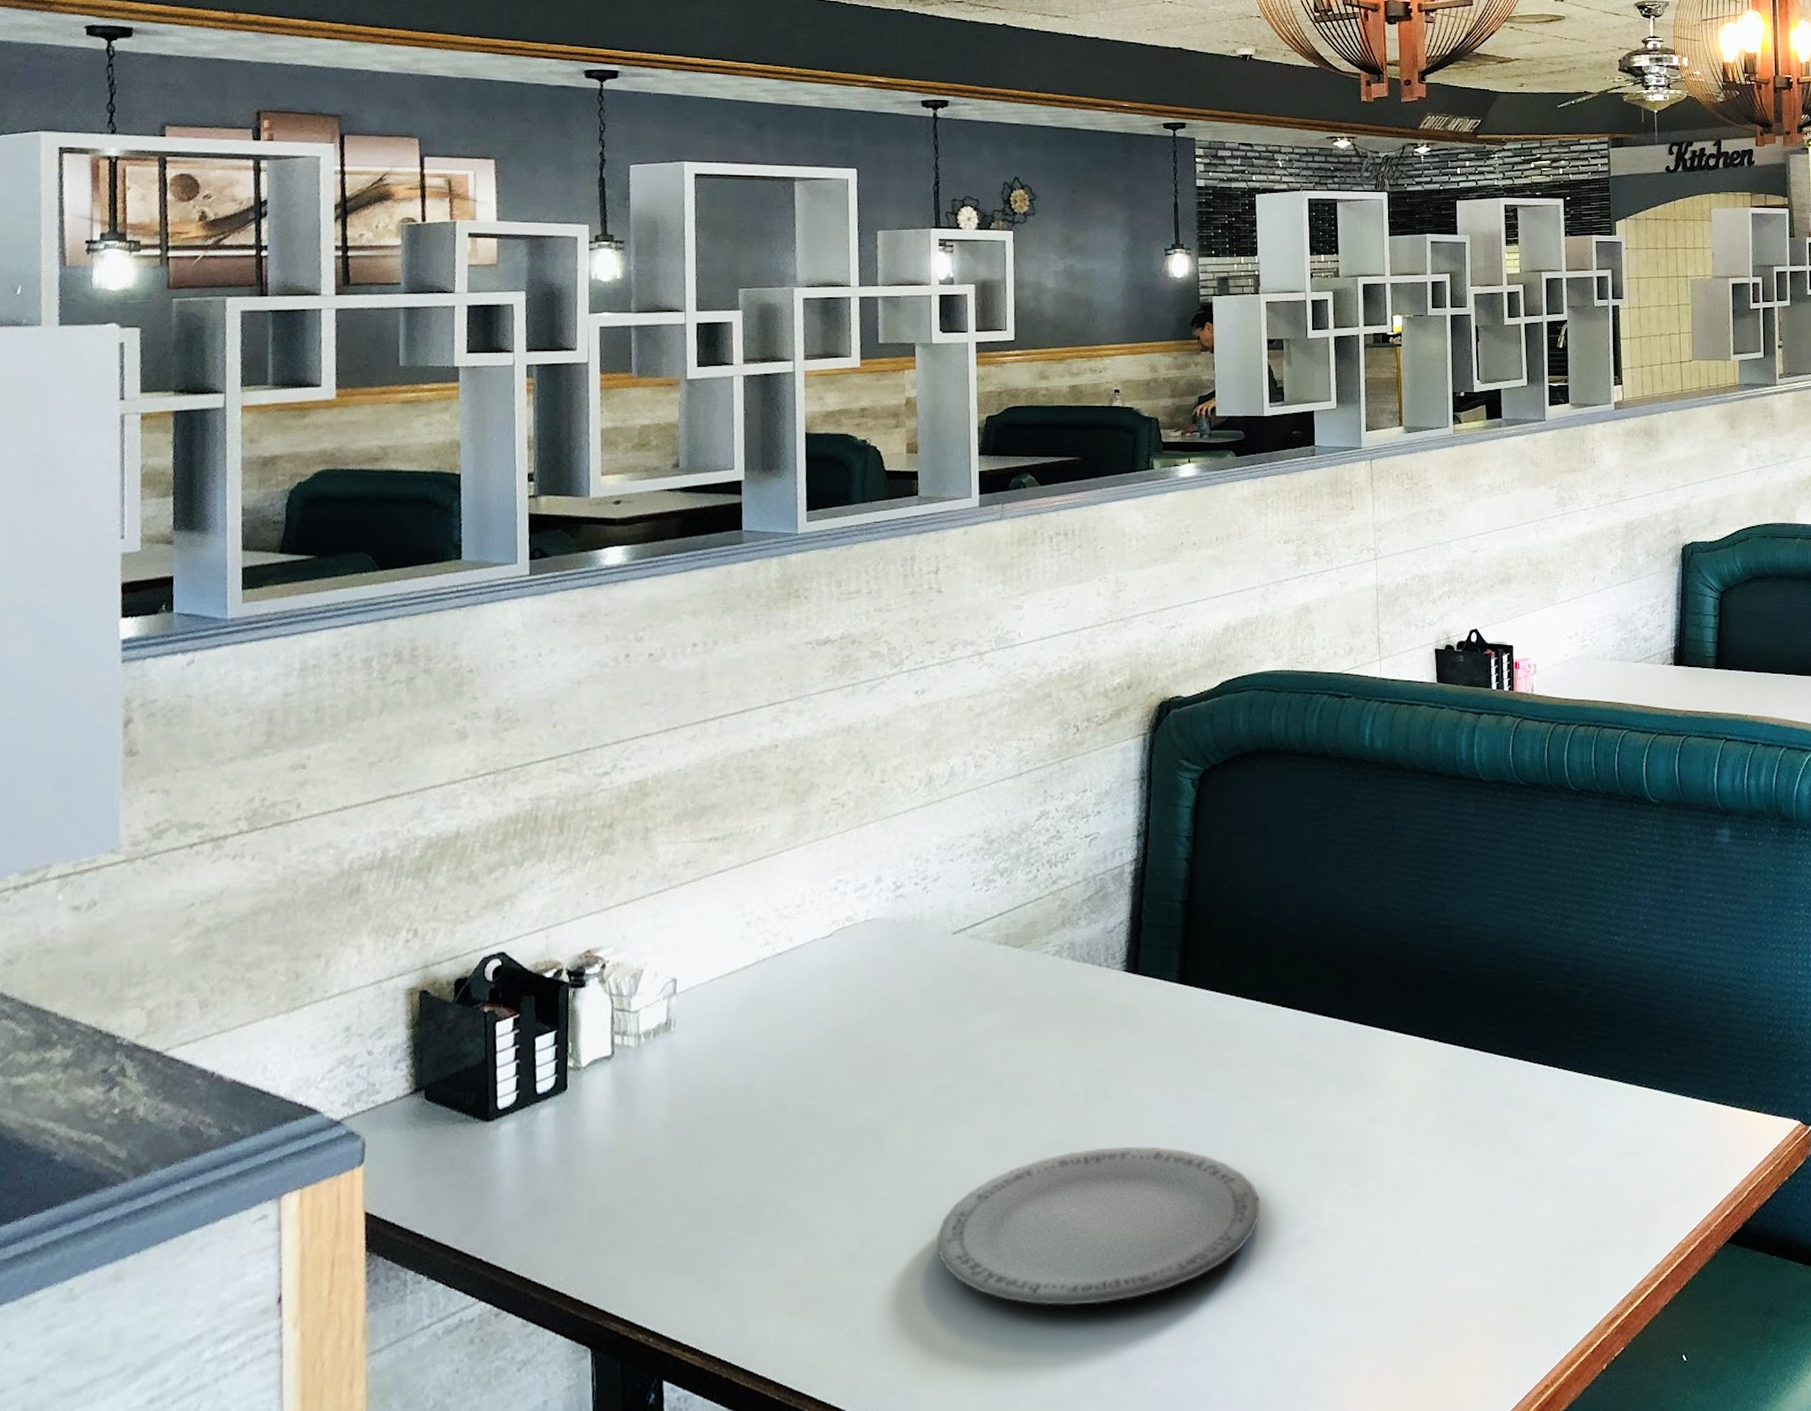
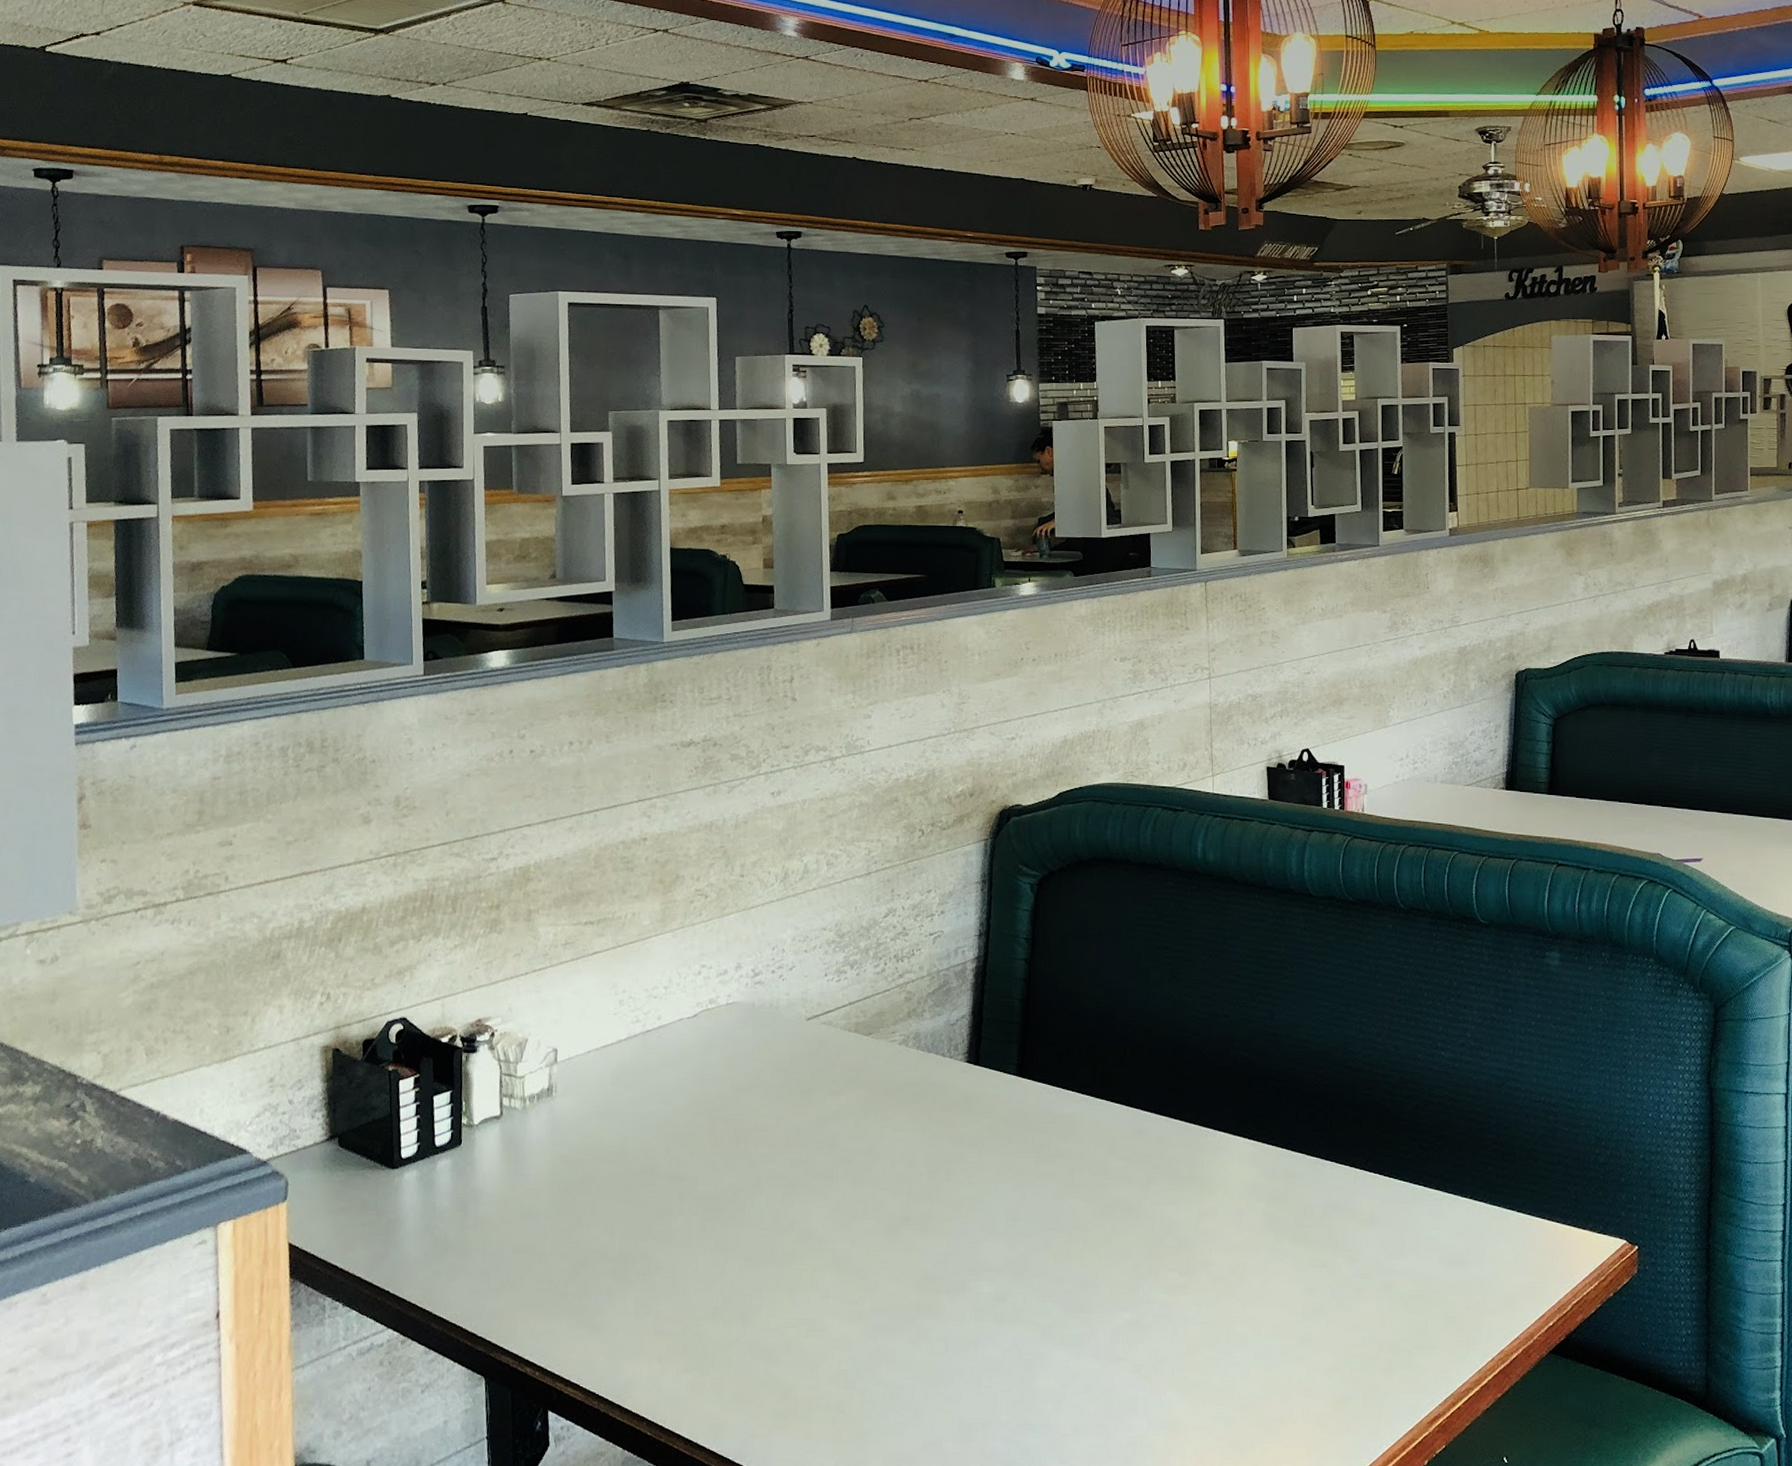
plate: present [936,1146,1260,1306] -> none [792,1225,1094,1370]

